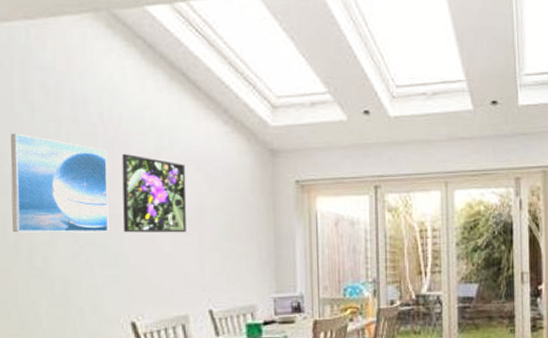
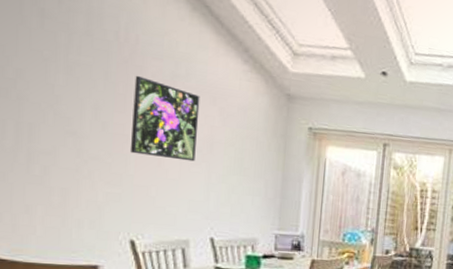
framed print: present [10,133,109,233] -> none [12,36,121,150]

